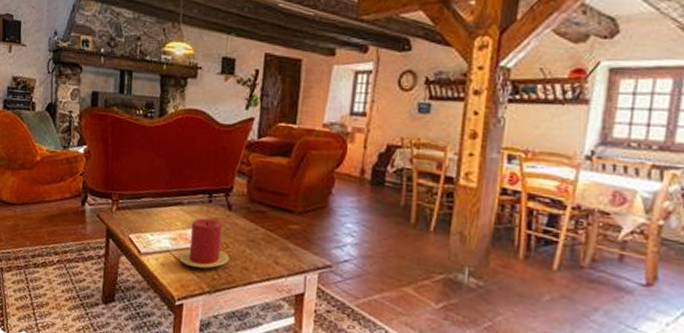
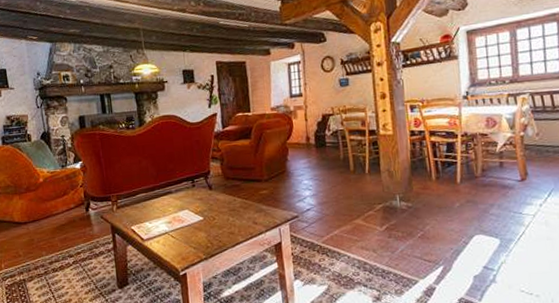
candle: present [179,218,229,269] -> none [176,199,217,241]

